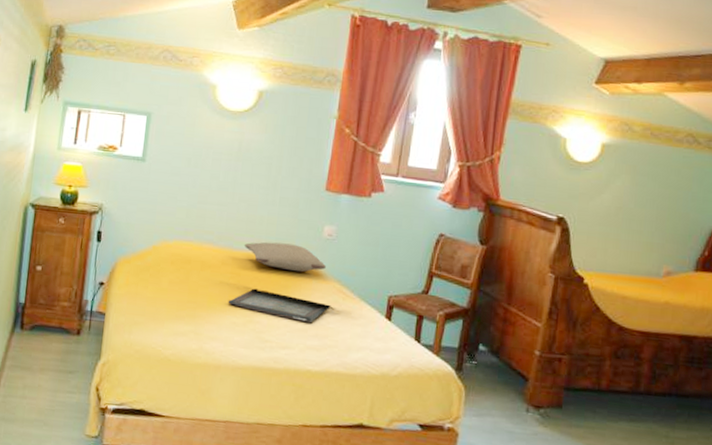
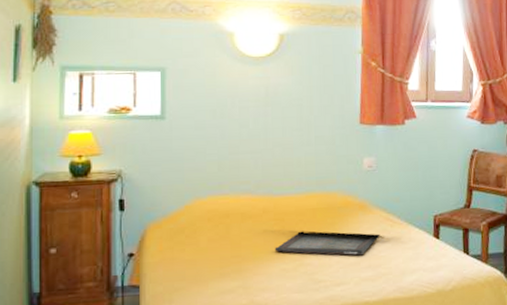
pillow: present [244,241,326,272] -> none [284,181,370,208]

